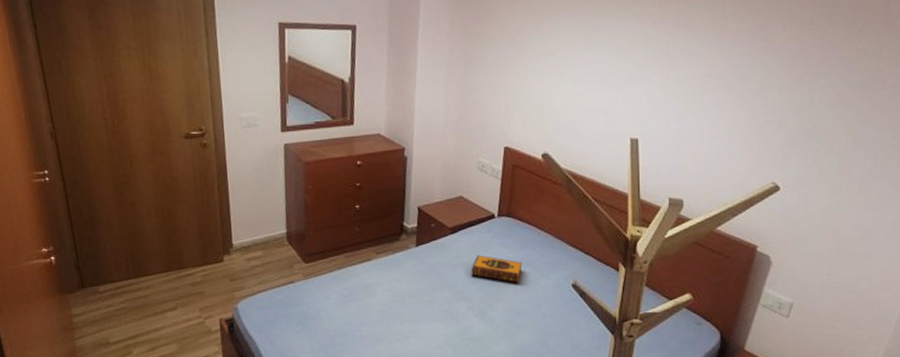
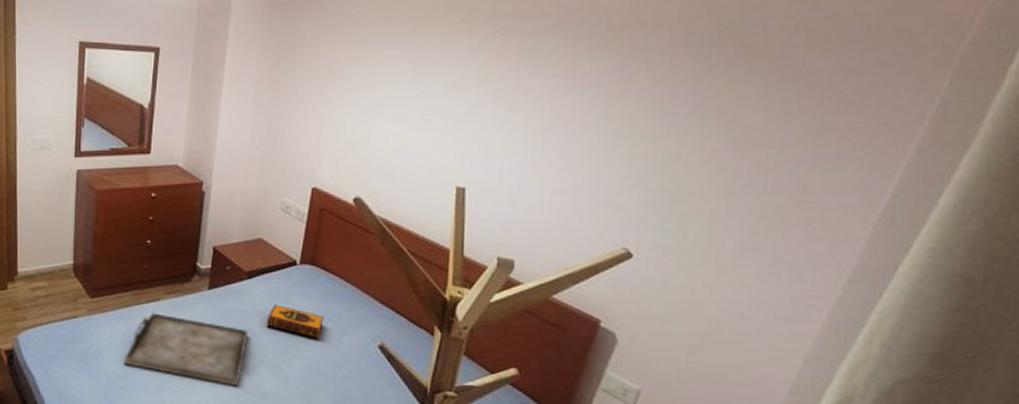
serving tray: none [341,272,455,333] -> present [124,313,248,387]

